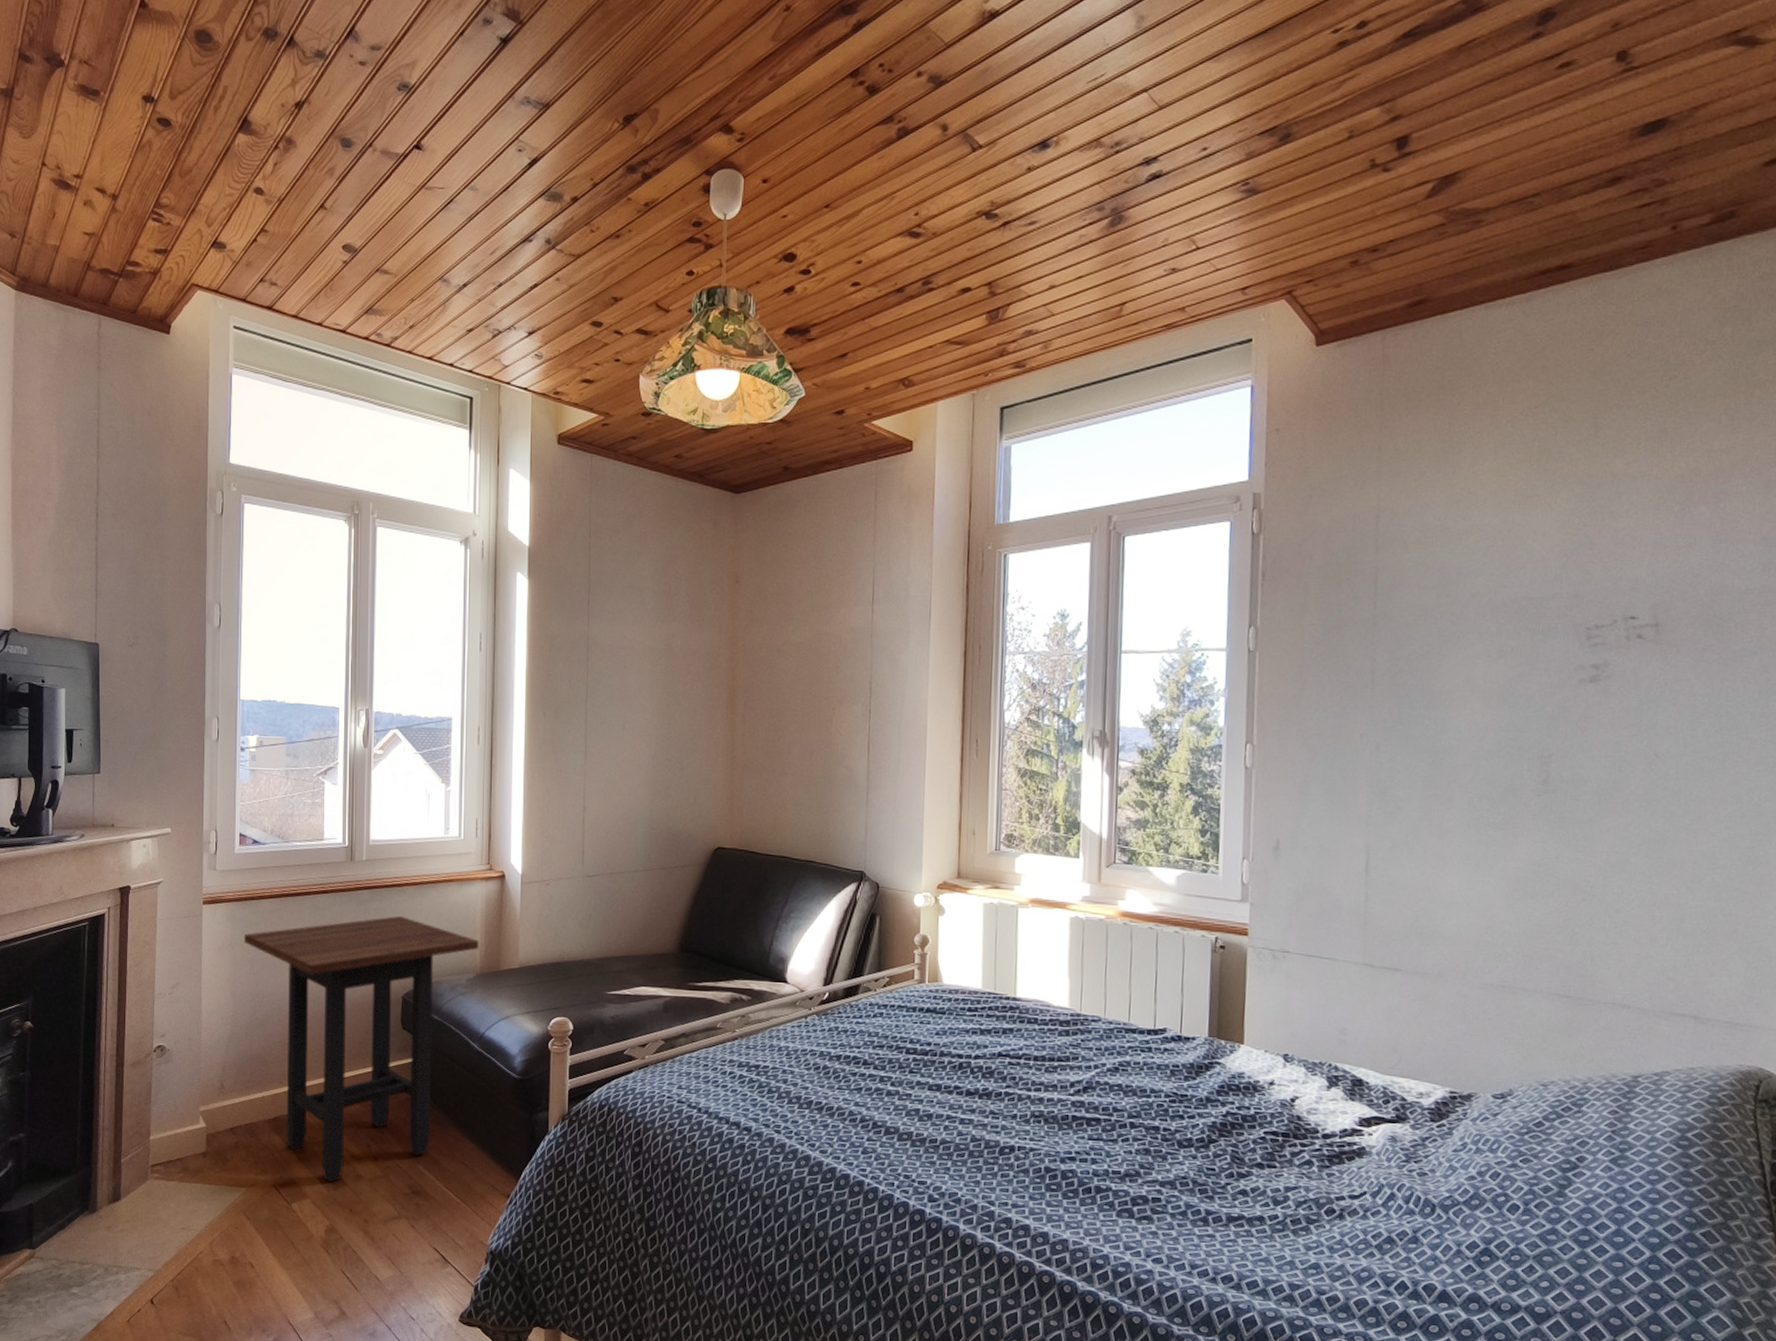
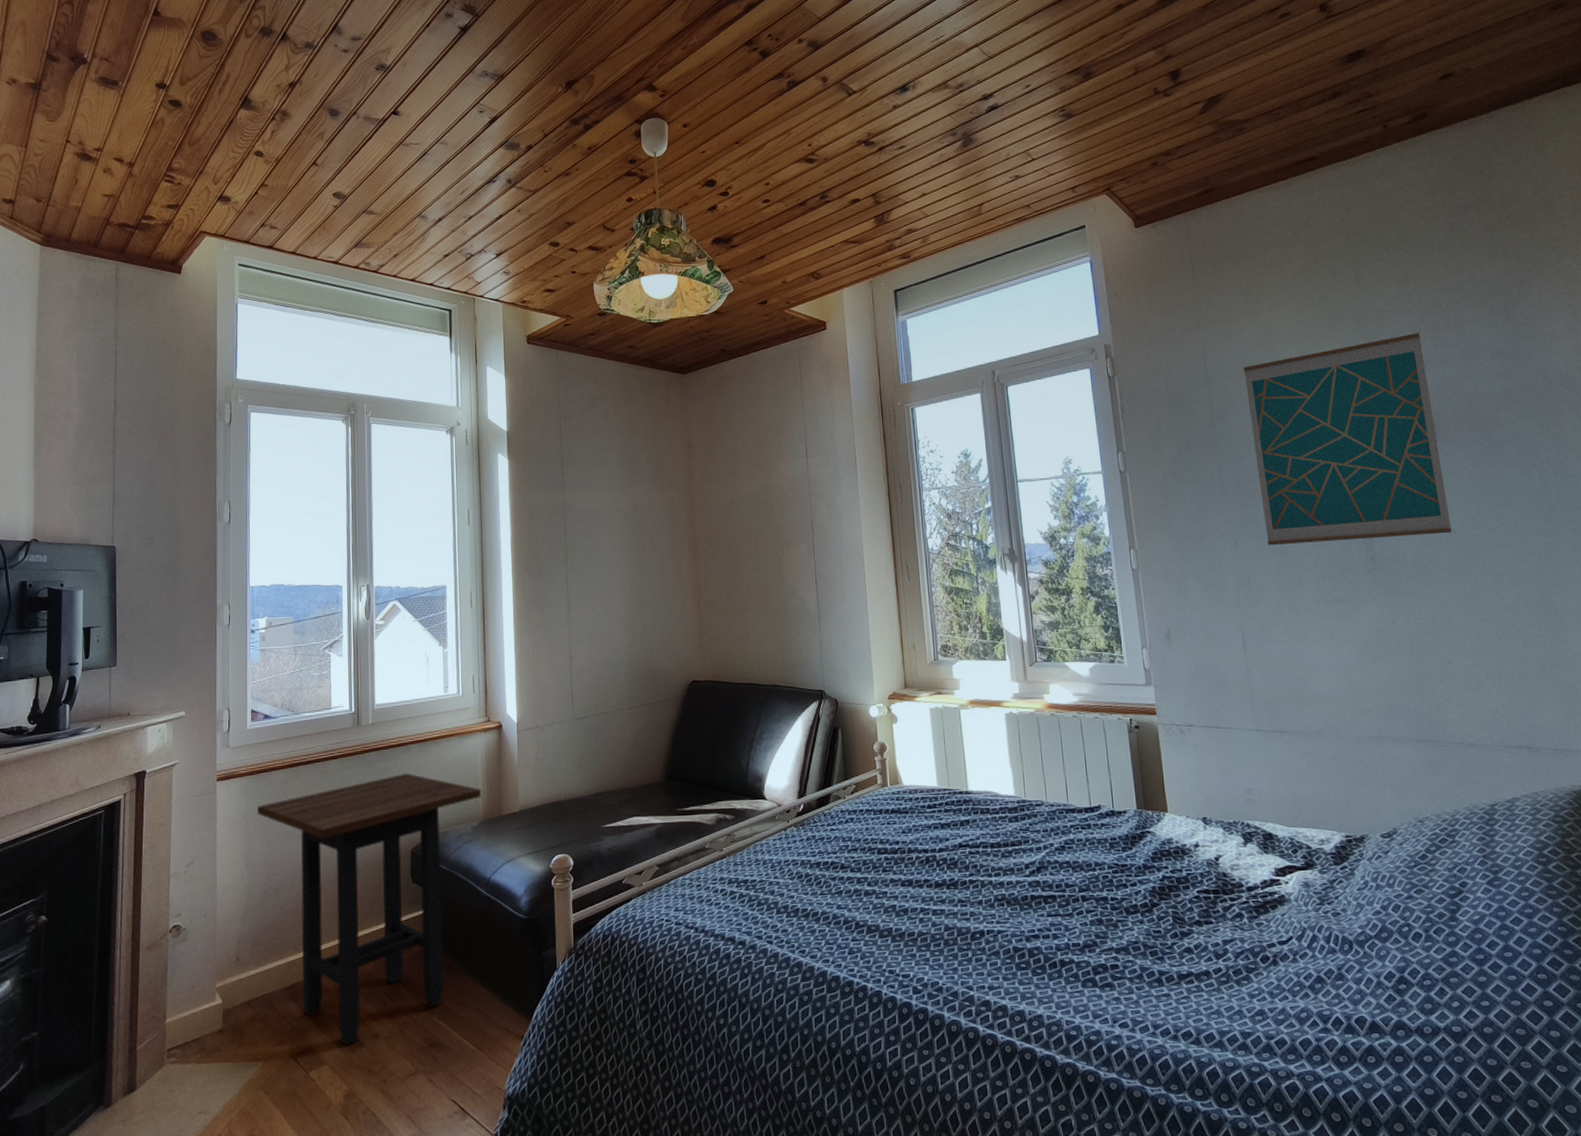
wall art: none [1417,506,1665,759] -> present [1243,333,1452,546]

